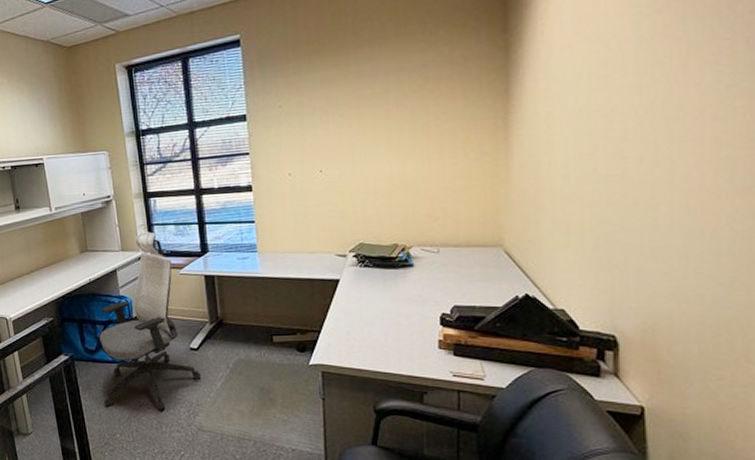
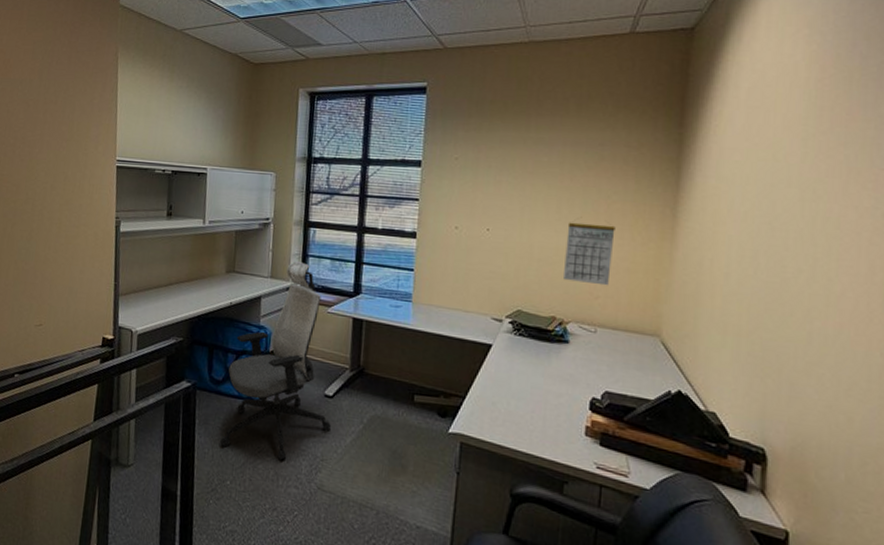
calendar: none [399,143,448,208] -> present [564,217,615,286]

